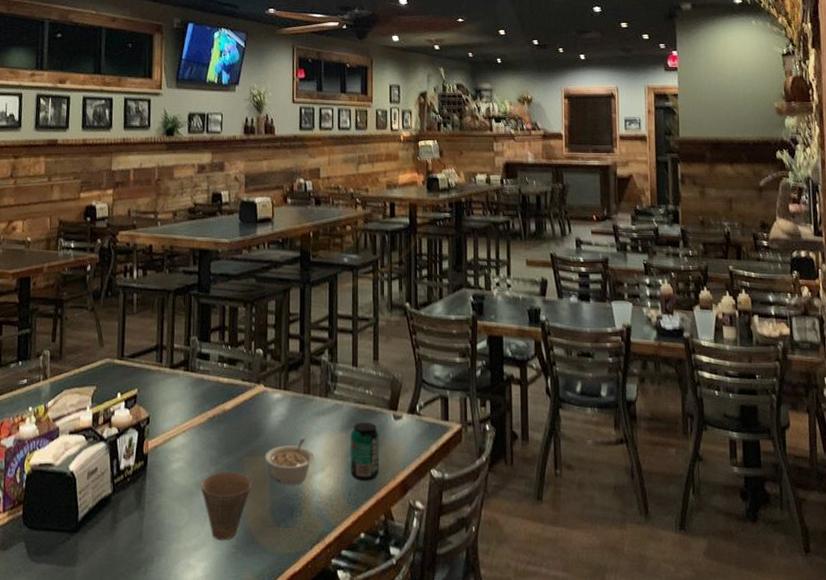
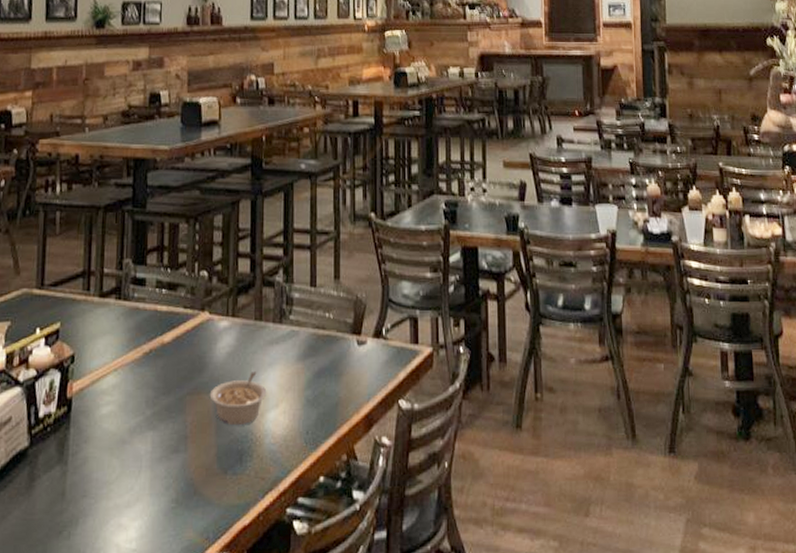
cup: present [201,471,252,541] -> none [135,413,195,495]
beverage can: present [350,422,380,481] -> none [308,349,341,417]

